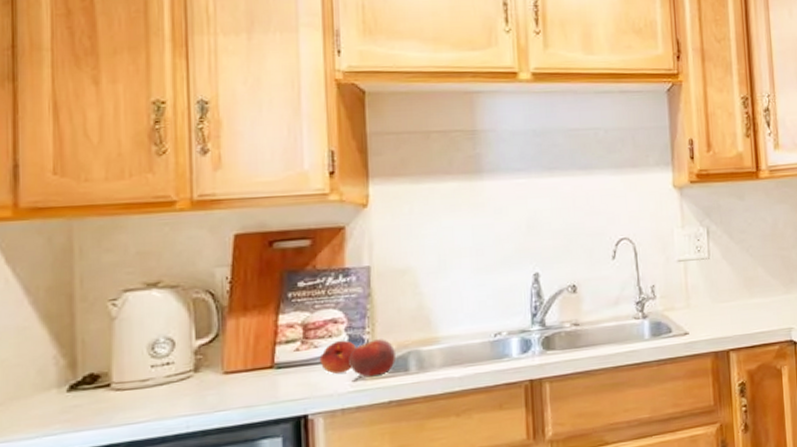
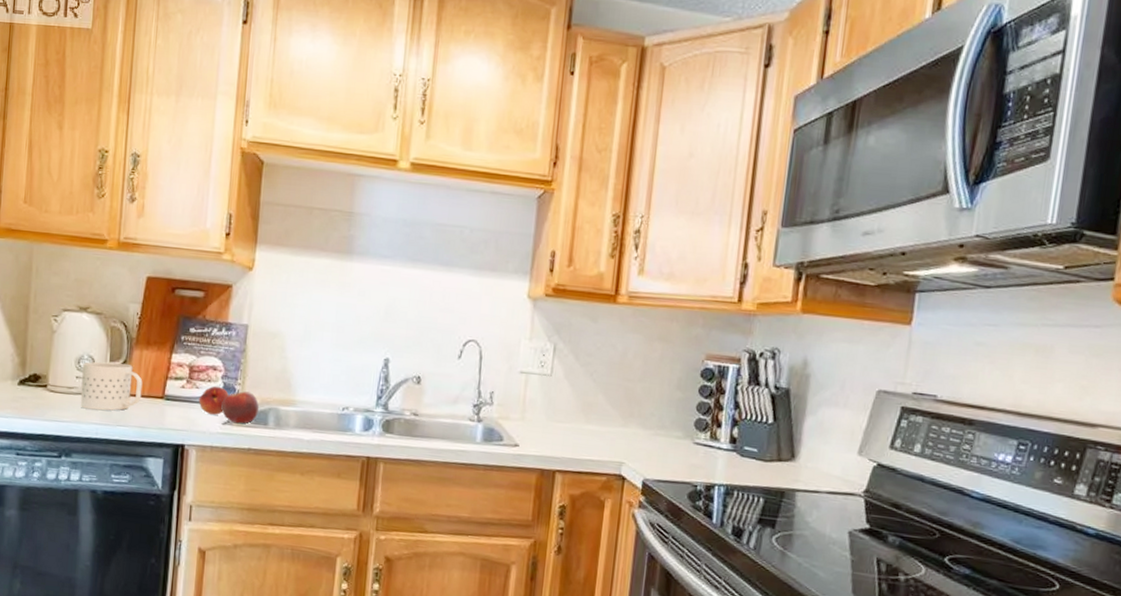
mug: none [159,337,244,402] -> present [80,361,143,411]

